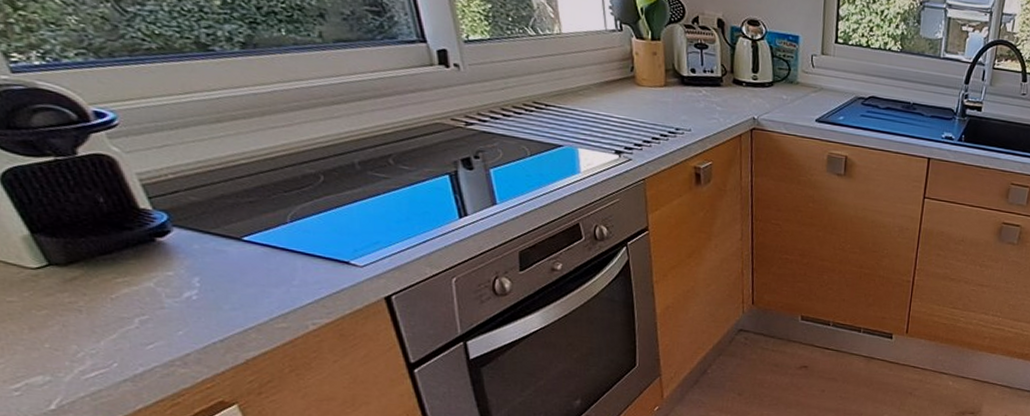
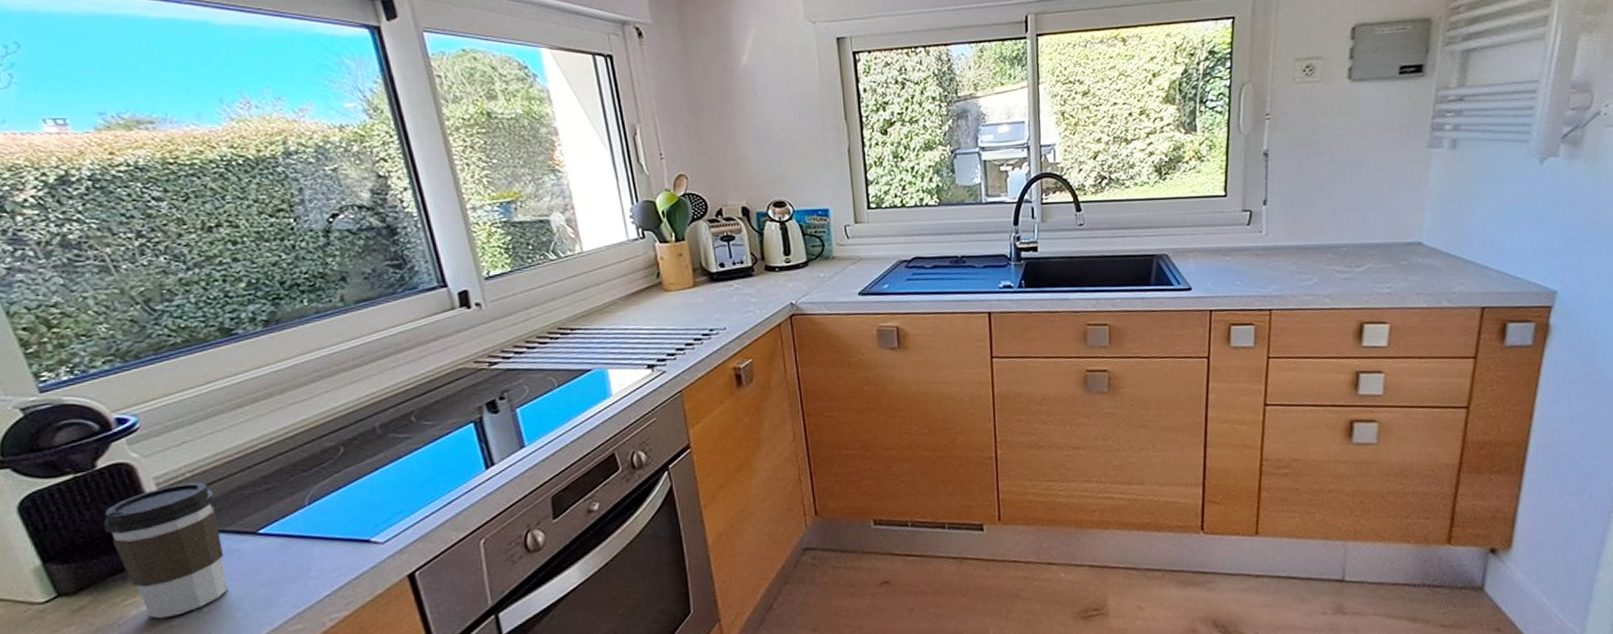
coffee cup: none [89,183,215,300] -> present [104,481,228,619]

